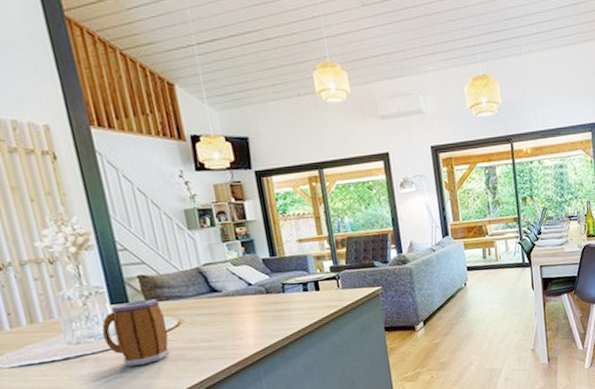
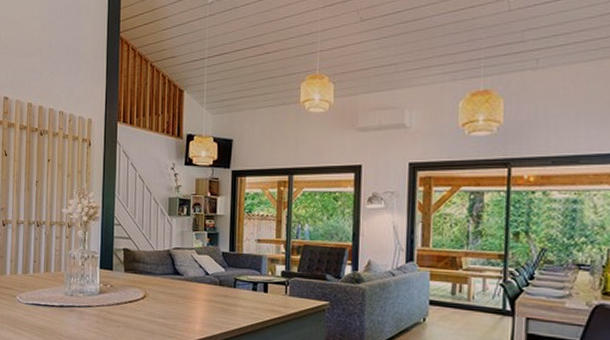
mug: present [102,298,170,367] -> none [89,269,135,326]

